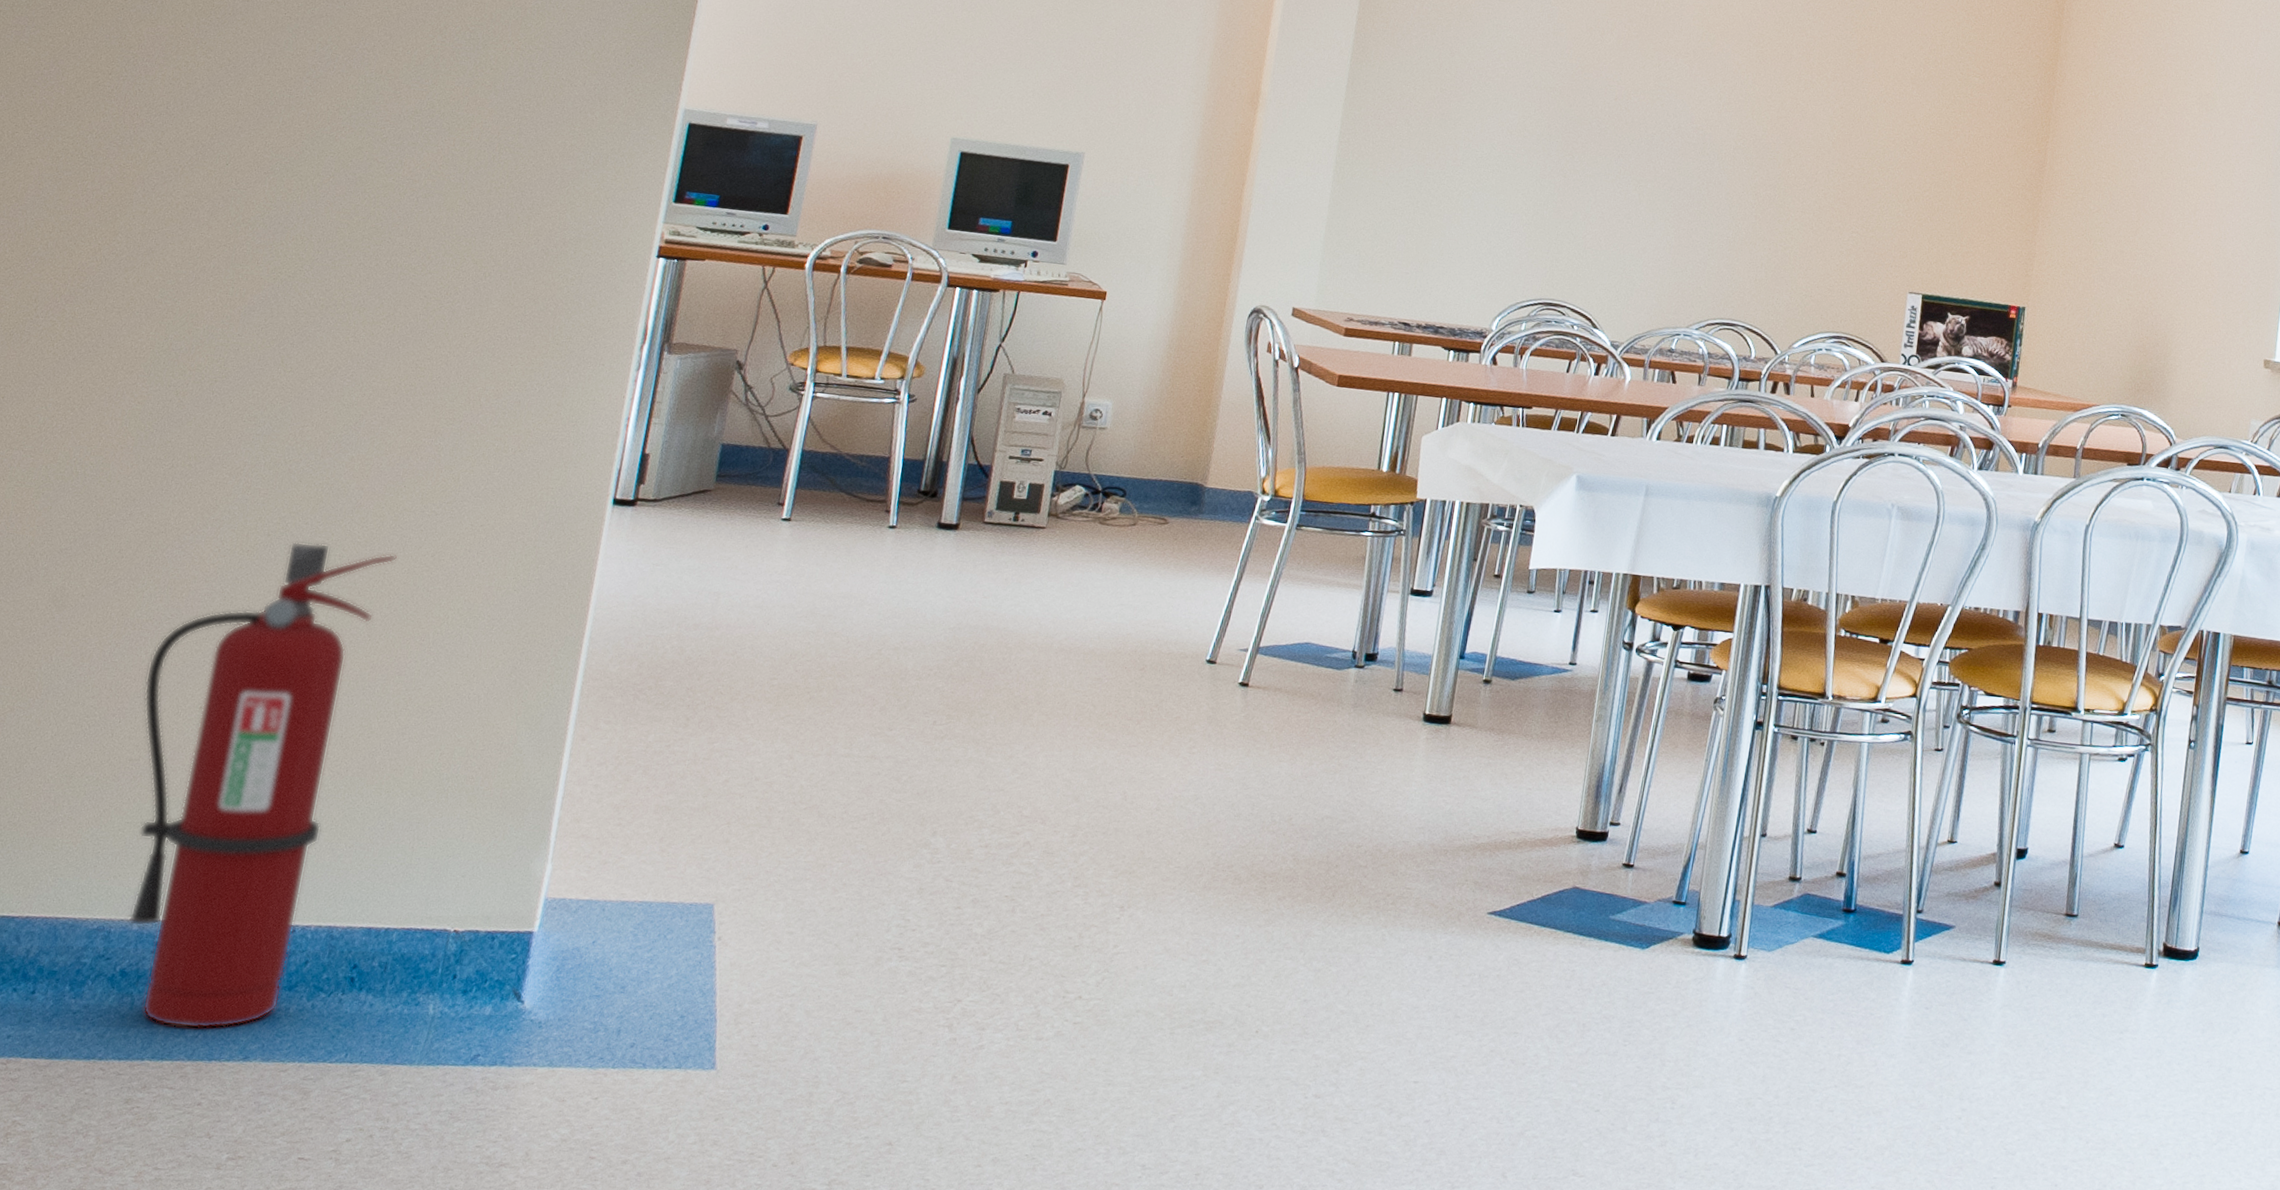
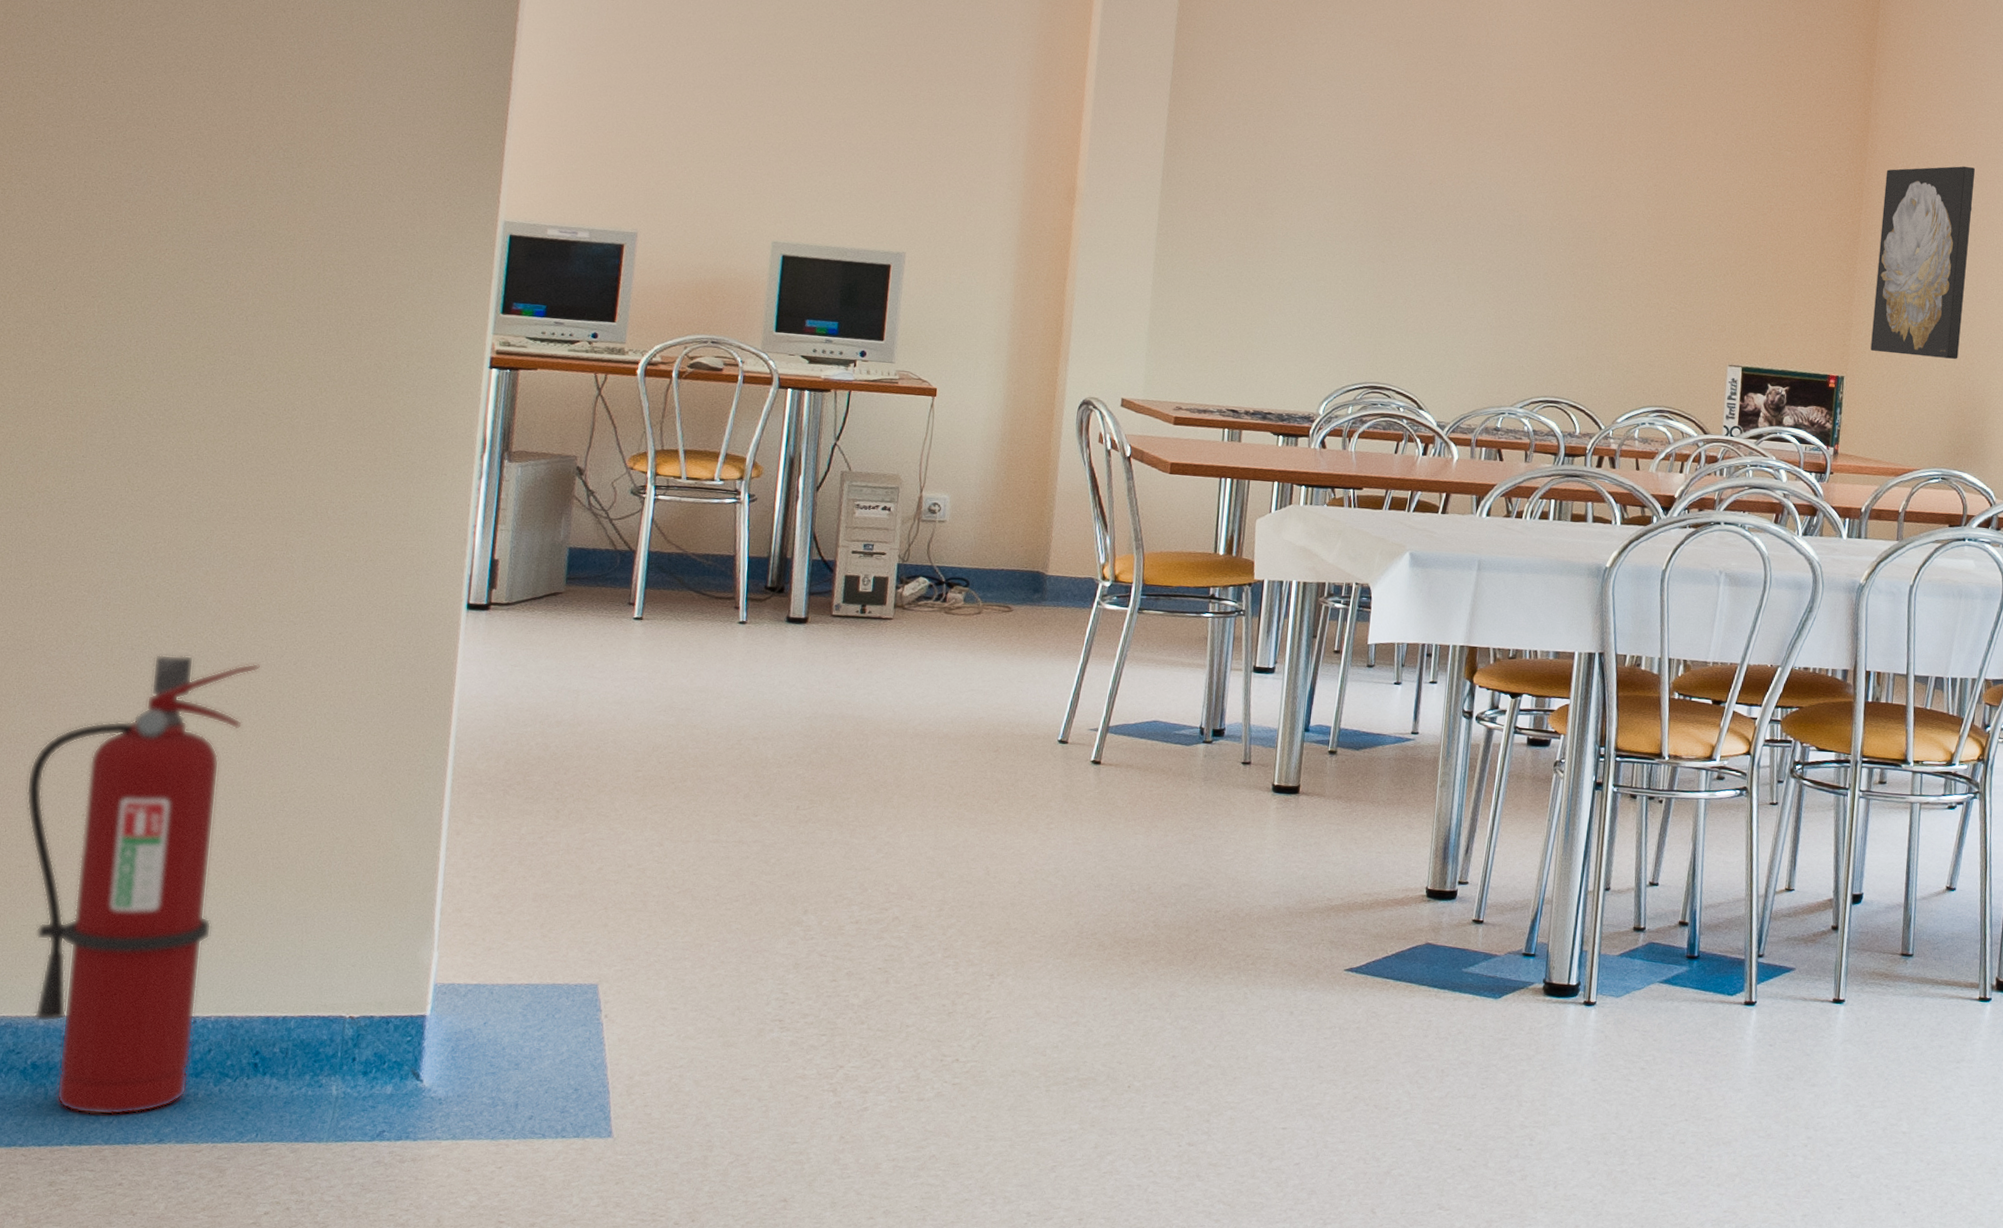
wall art: none [2053,97,2164,293] -> present [1870,166,1975,359]

